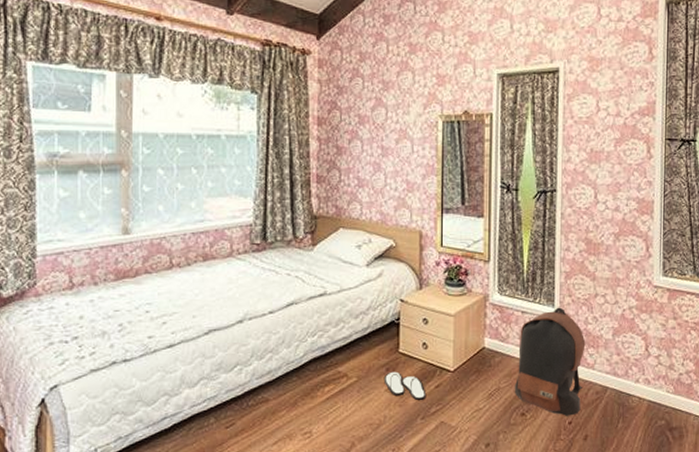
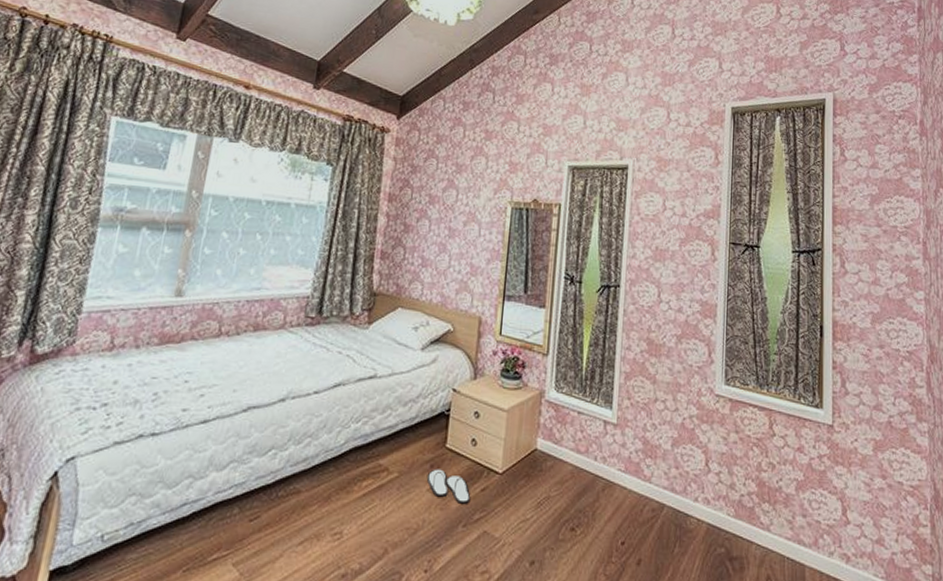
backpack: present [514,307,586,416] -> none [564,410,643,535]

